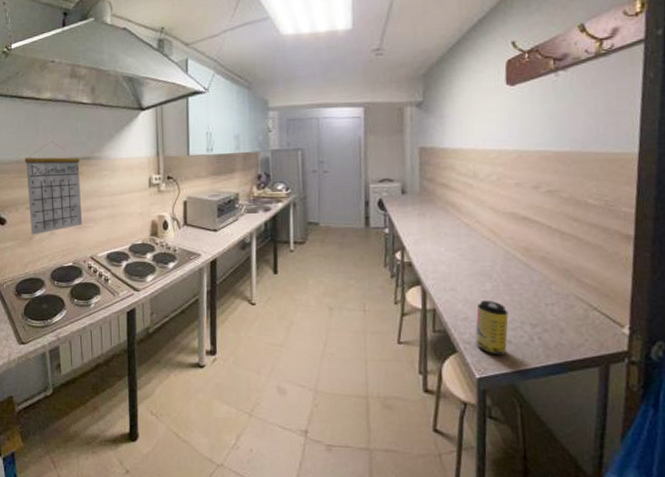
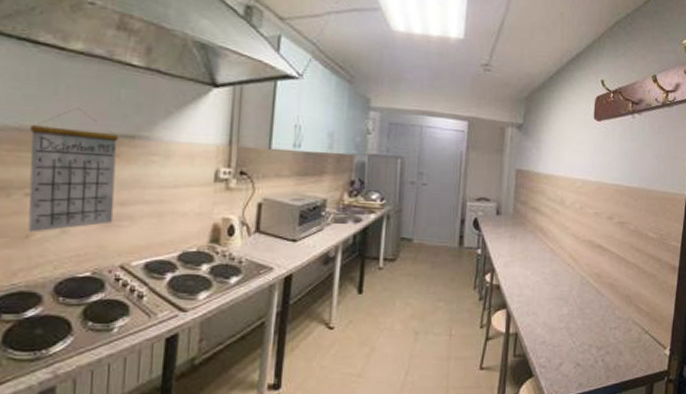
beverage can: present [475,300,509,356] -> none [550,324,580,379]

